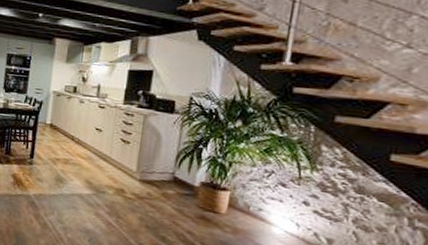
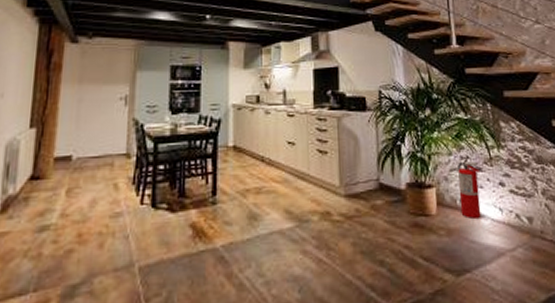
fire extinguisher: none [252,175,284,227] -> present [458,161,482,219]

